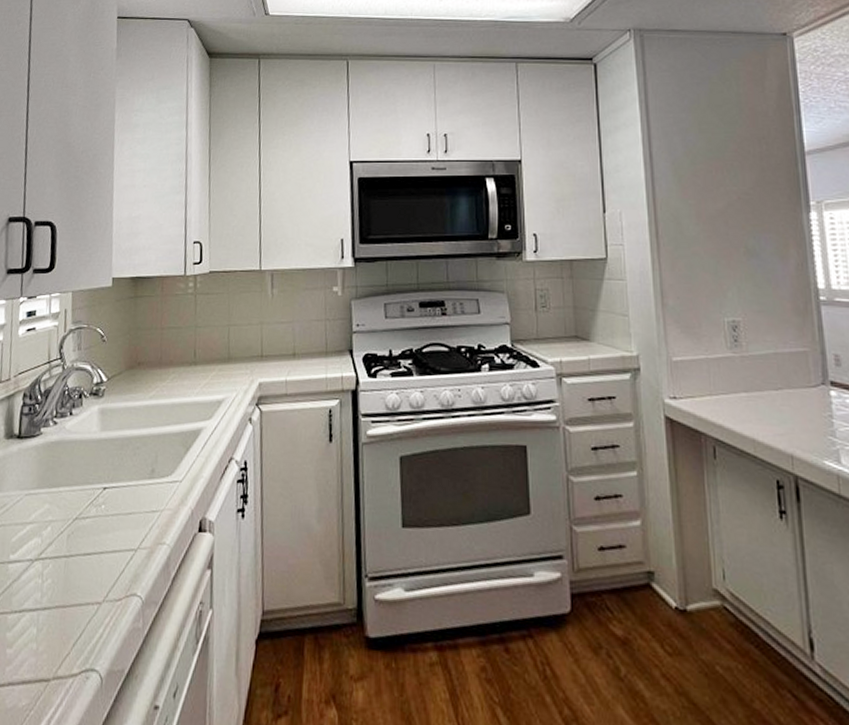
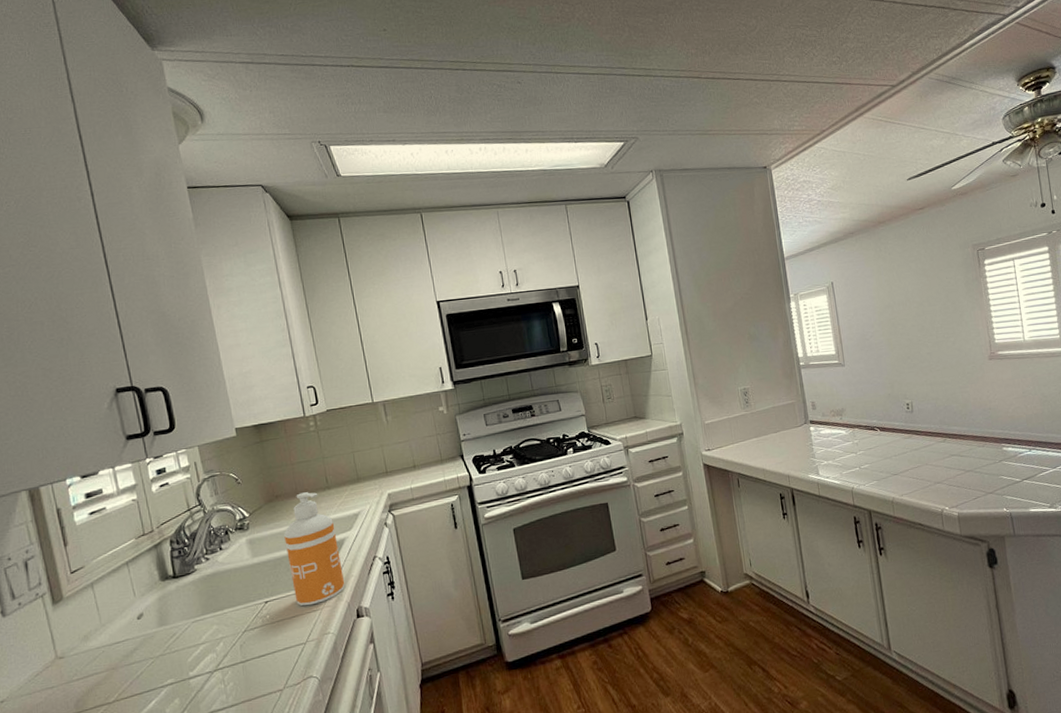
soap dispenser: none [135,364,194,504] -> present [284,492,345,606]

